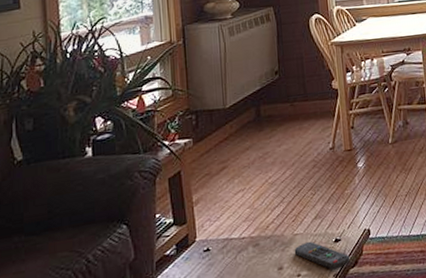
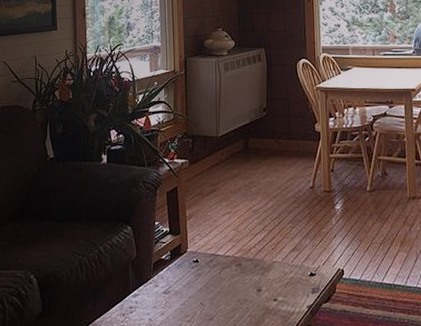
remote control: present [294,241,351,270] -> none [272,270,324,301]

